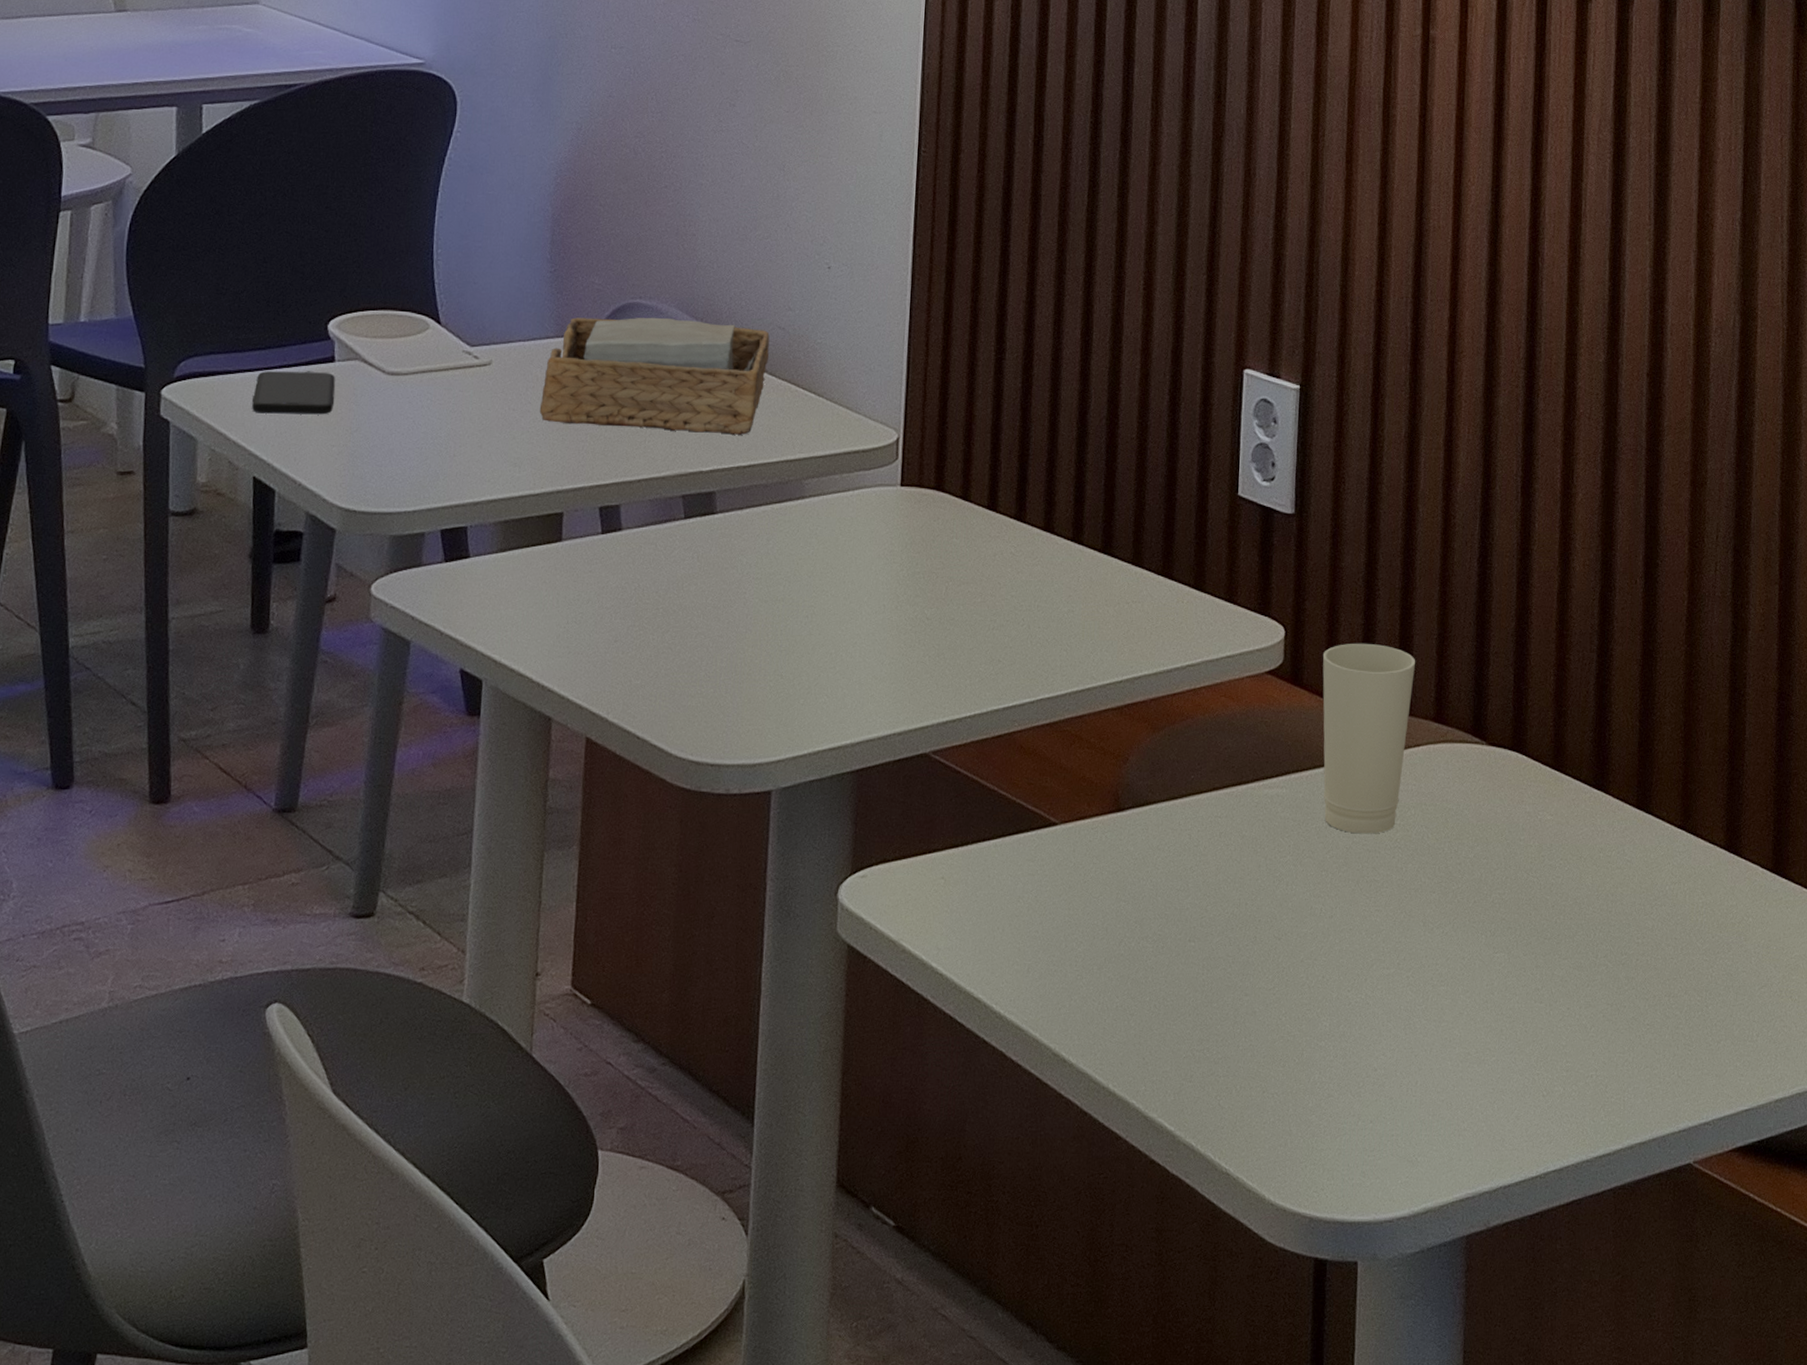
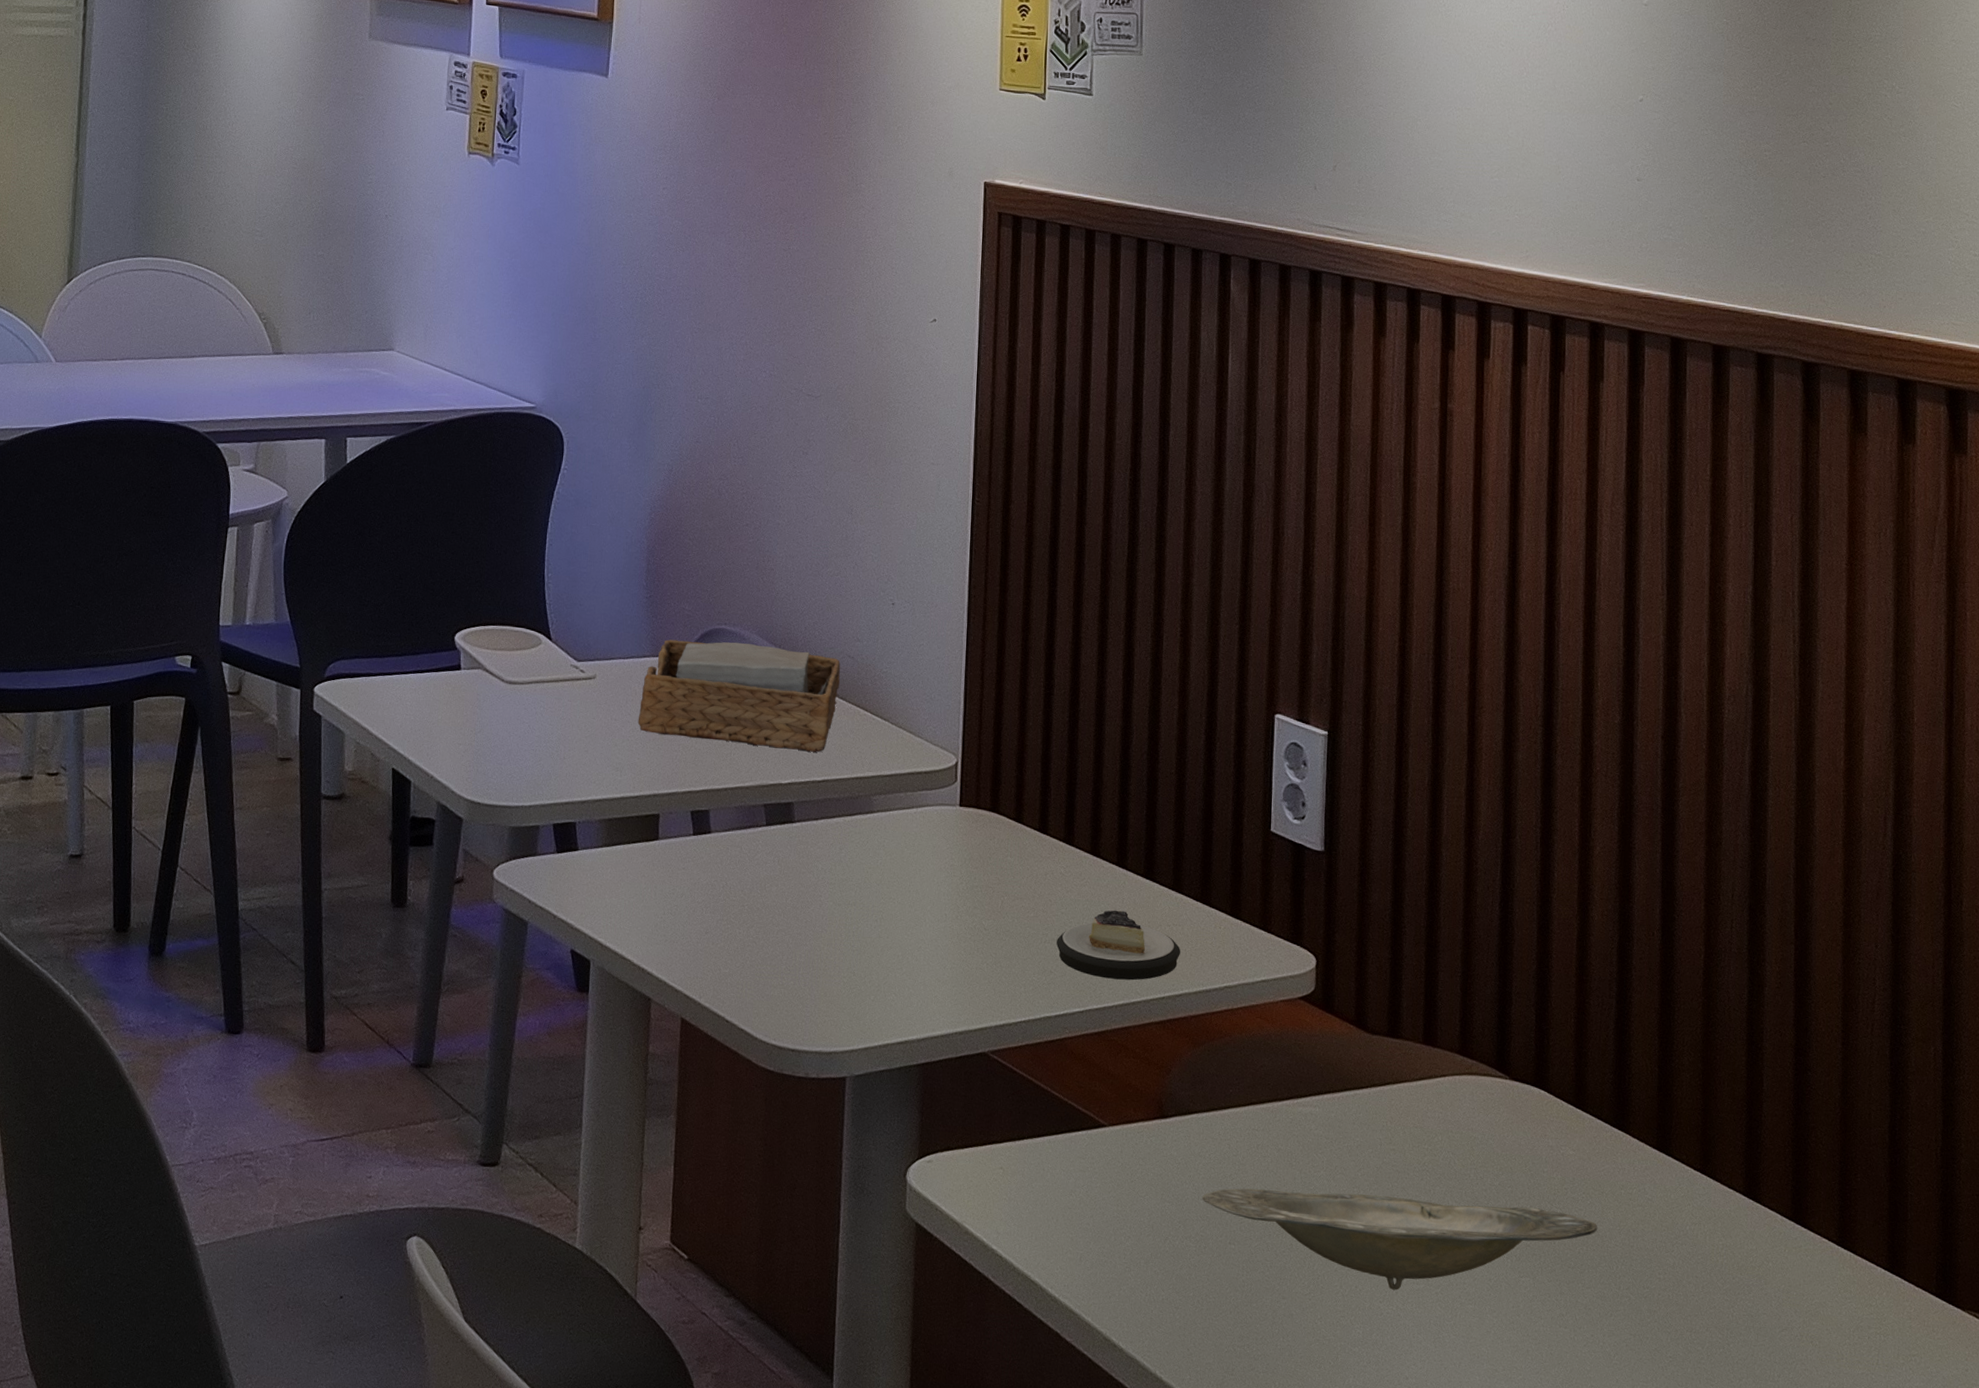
smartphone: present [252,371,335,415] -> none [391,675,461,716]
cake slice: none [1006,589,1141,665] -> present [1057,910,1181,981]
plate: none [1160,877,1576,977] -> present [1201,1188,1598,1290]
cup: present [1322,643,1416,834] -> none [1352,976,1441,1156]

